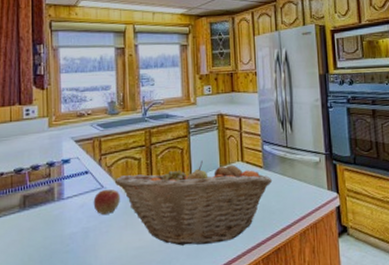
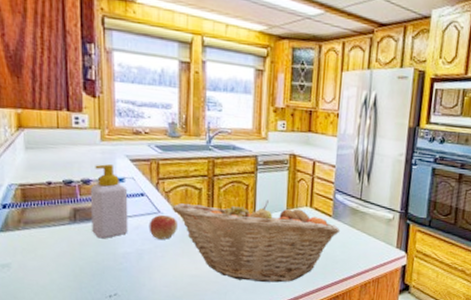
soap bottle: none [38,148,74,222] -> present [90,164,128,239]

